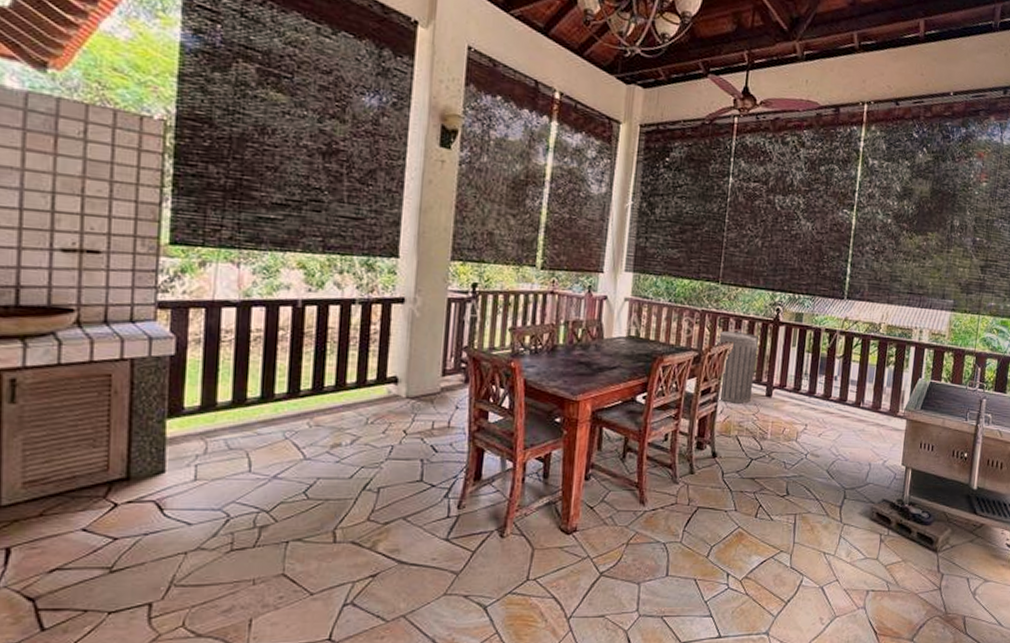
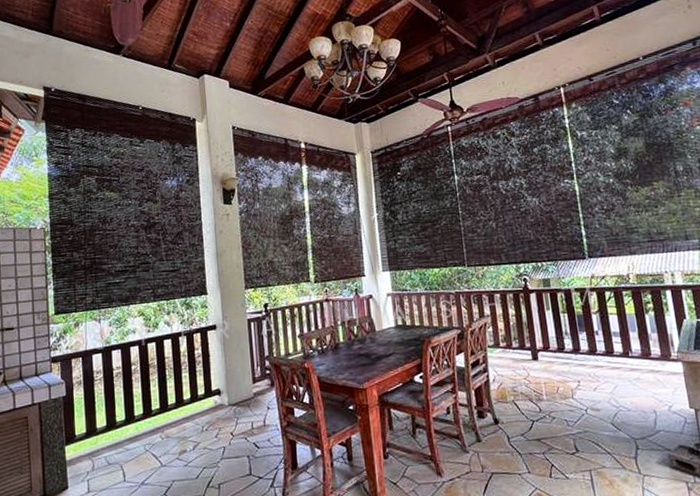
trash can: present [718,331,760,404] -> none [476,304,519,371]

